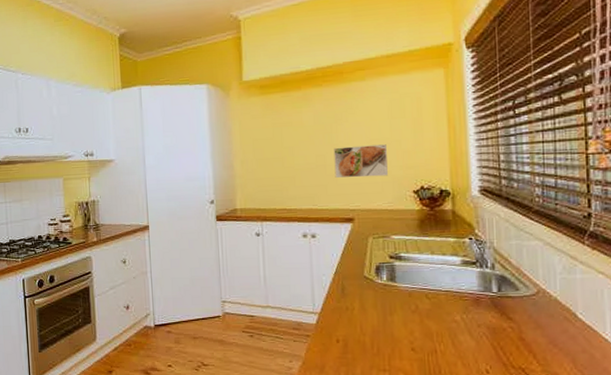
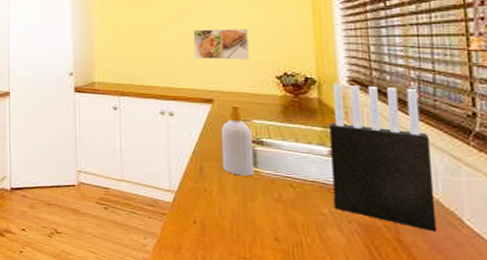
soap bottle: none [361,222,393,292] -> present [221,105,254,176]
knife block: none [462,194,555,328] -> present [330,83,437,233]

